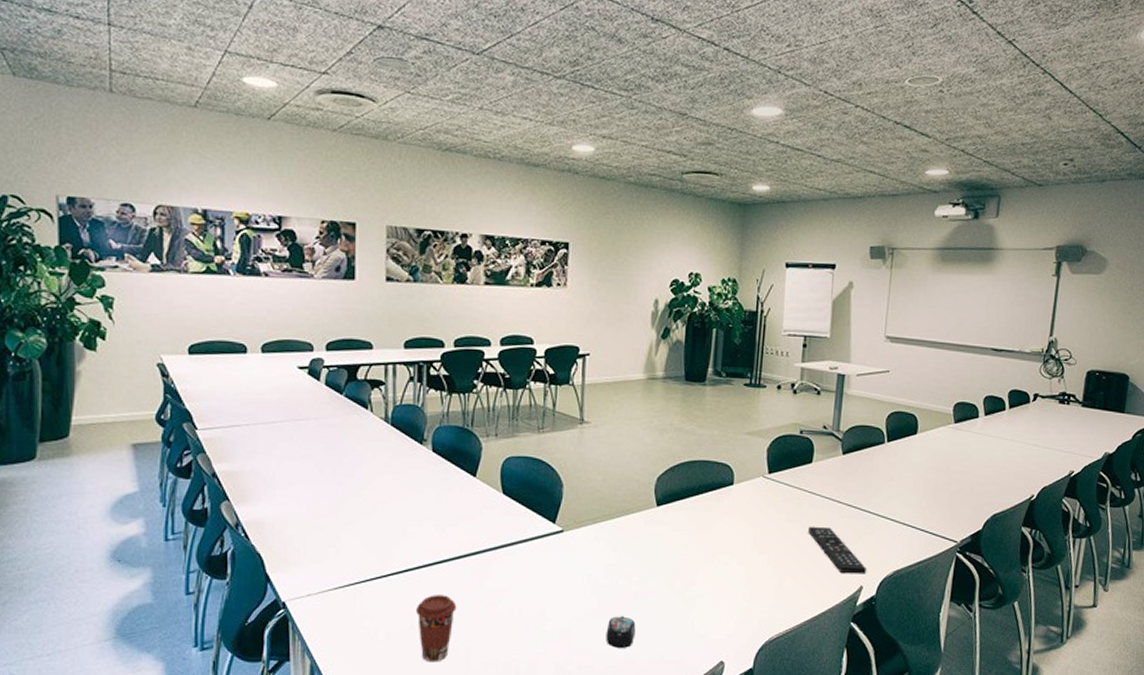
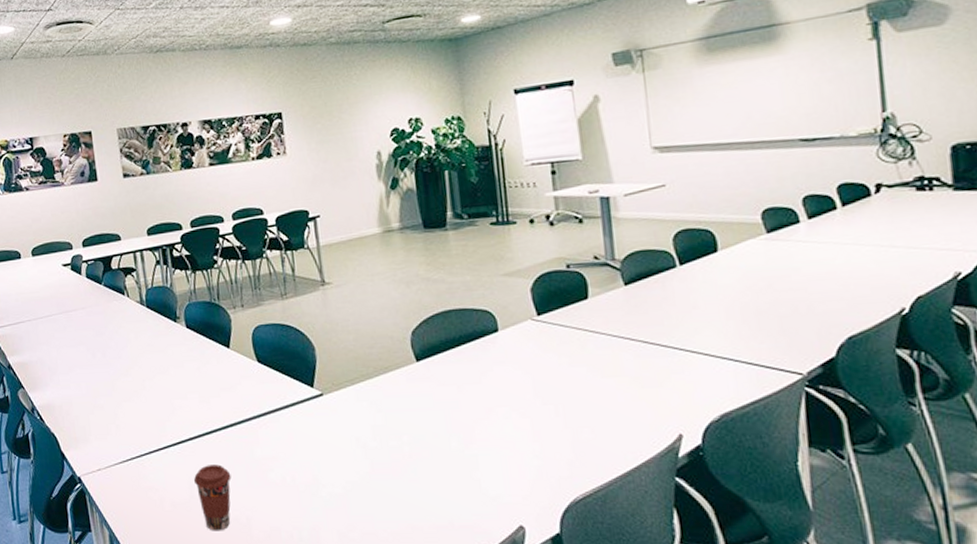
computer mouse: present [605,616,636,648] -> none [385,479,417,513]
remote control: present [807,526,867,574] -> none [597,369,685,421]

